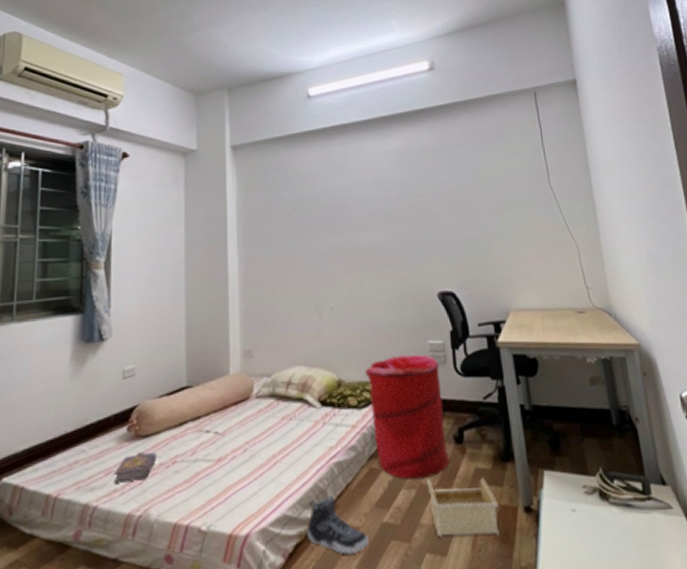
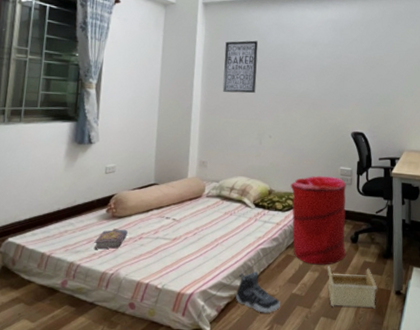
wall art: none [263,186,308,257] -> present [222,40,258,94]

